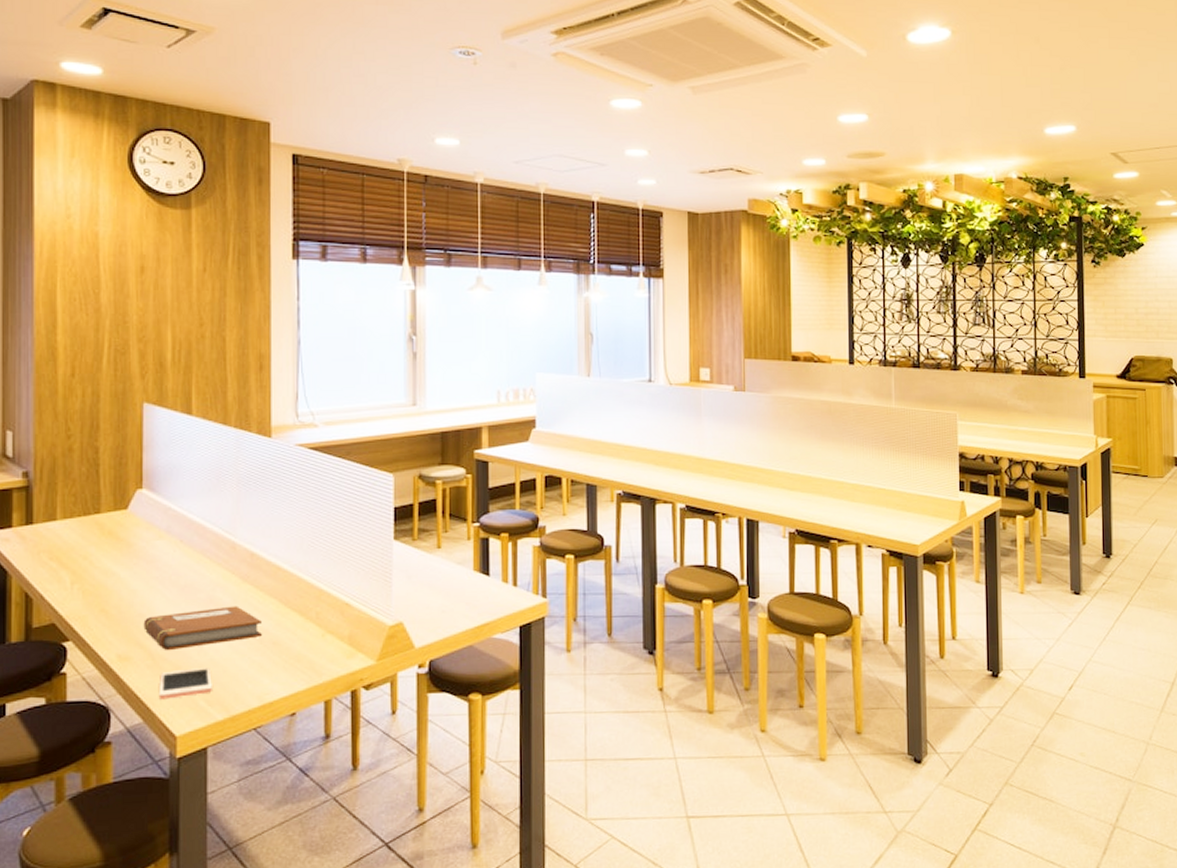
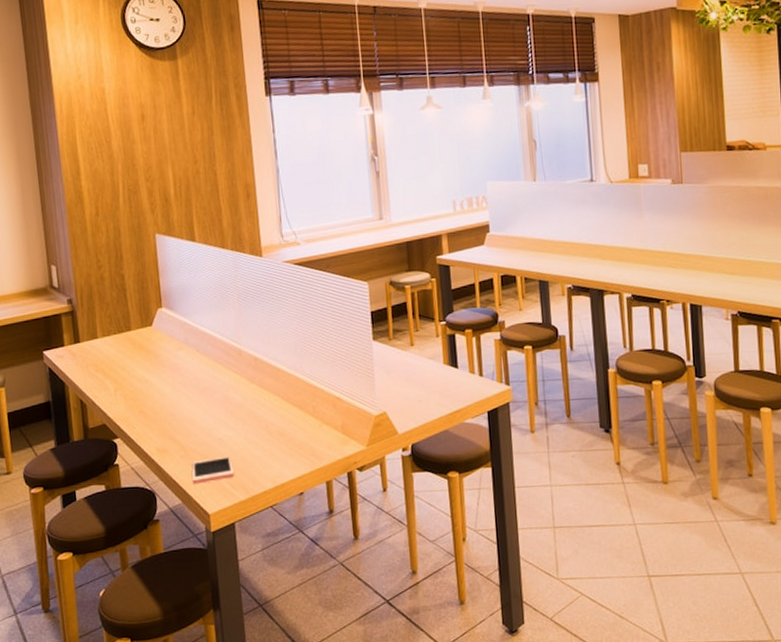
notebook: present [143,605,262,650] -> none [174,403,270,443]

